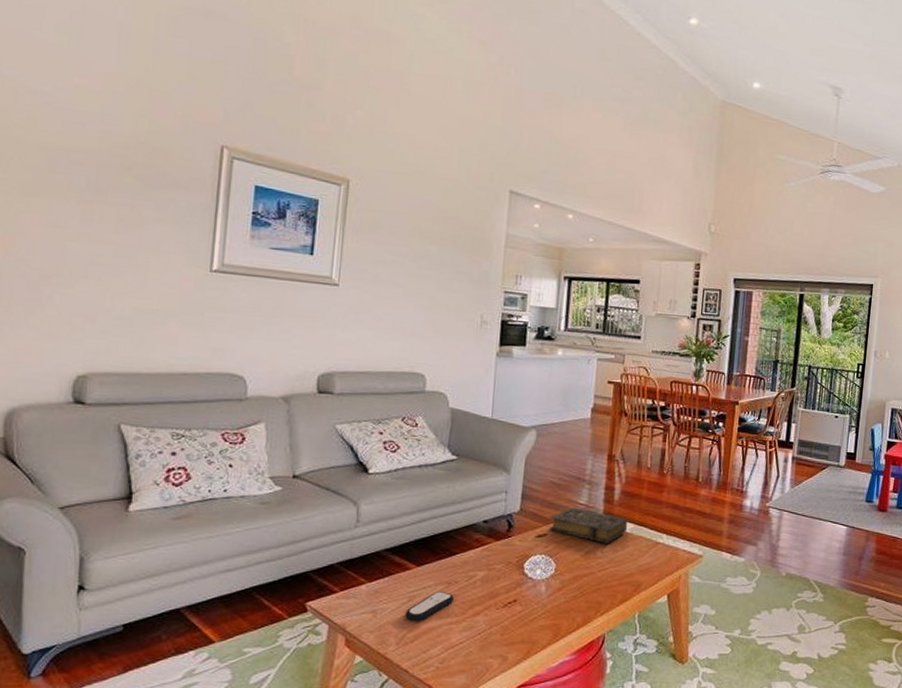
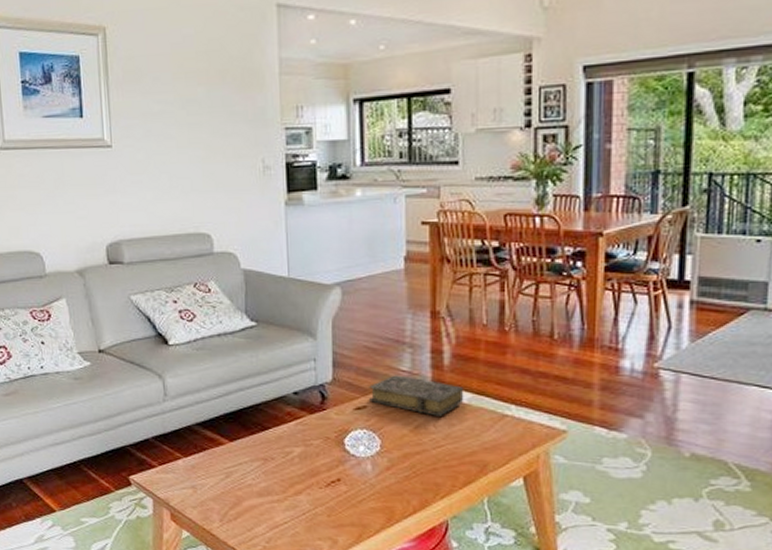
remote control: present [405,592,455,621] -> none [225,468,273,498]

